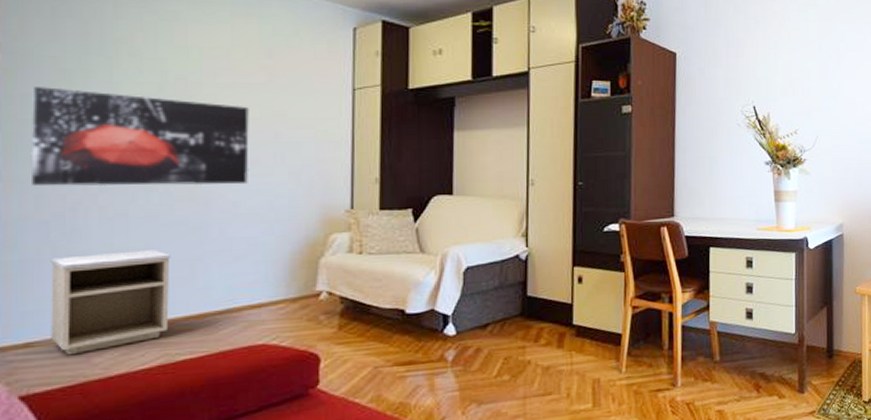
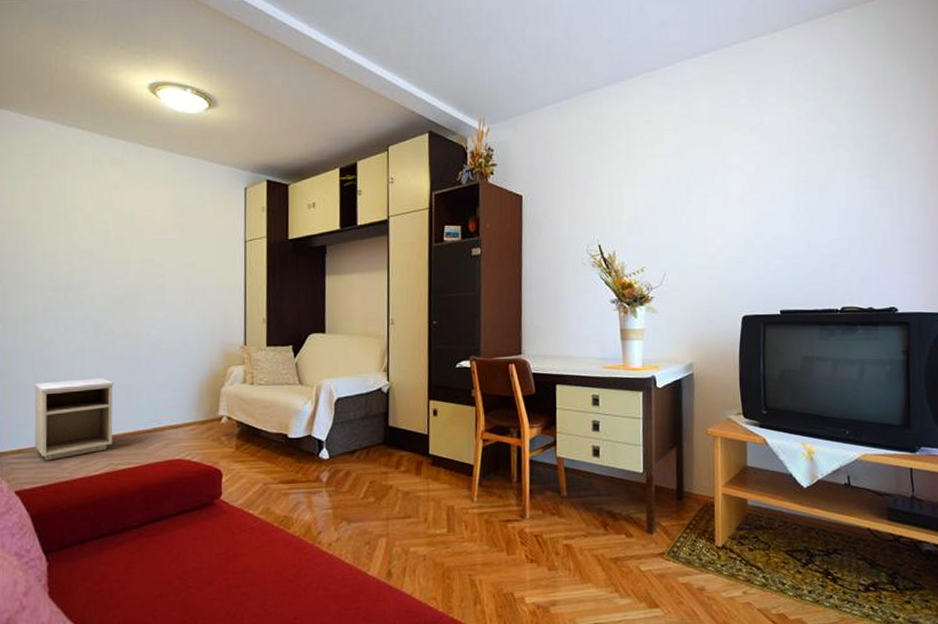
wall art: present [30,87,250,187] -> none [20,247,168,326]

